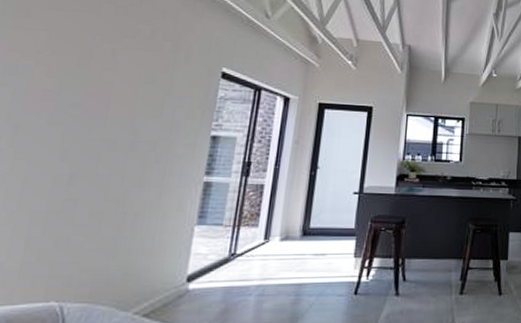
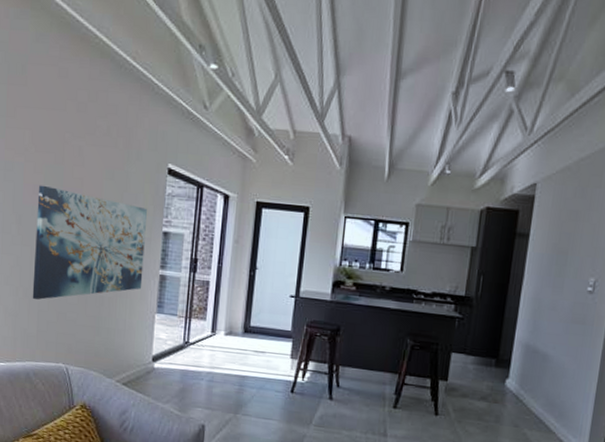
wall art: none [19,90,193,223] -> present [32,185,147,300]

